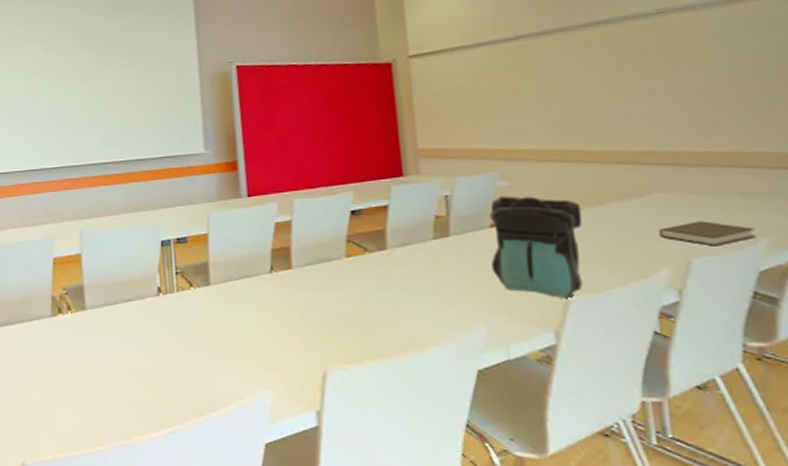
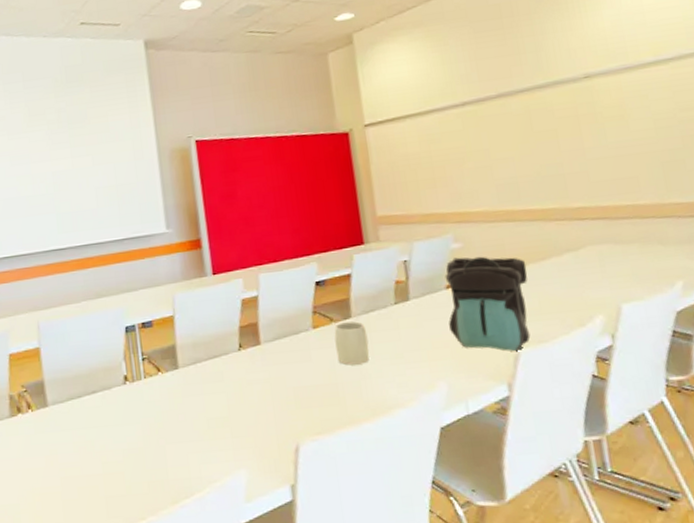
mug: none [368,253,404,297] -> present [334,321,369,366]
book: present [658,221,757,246] -> none [593,269,674,292]

